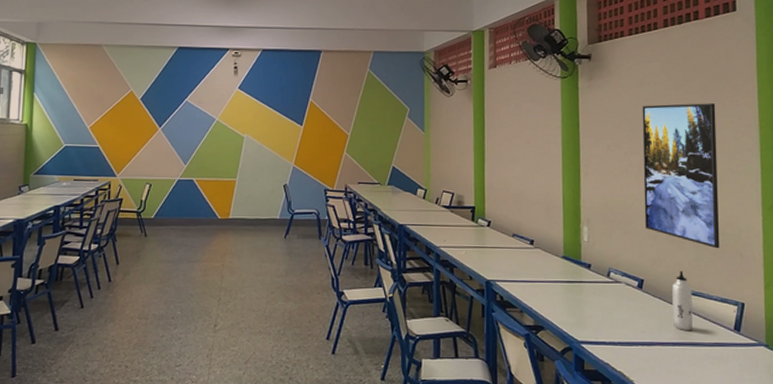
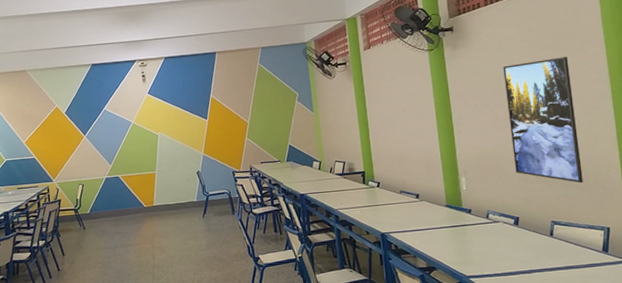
water bottle: present [671,271,693,330] -> none [544,206,567,257]

